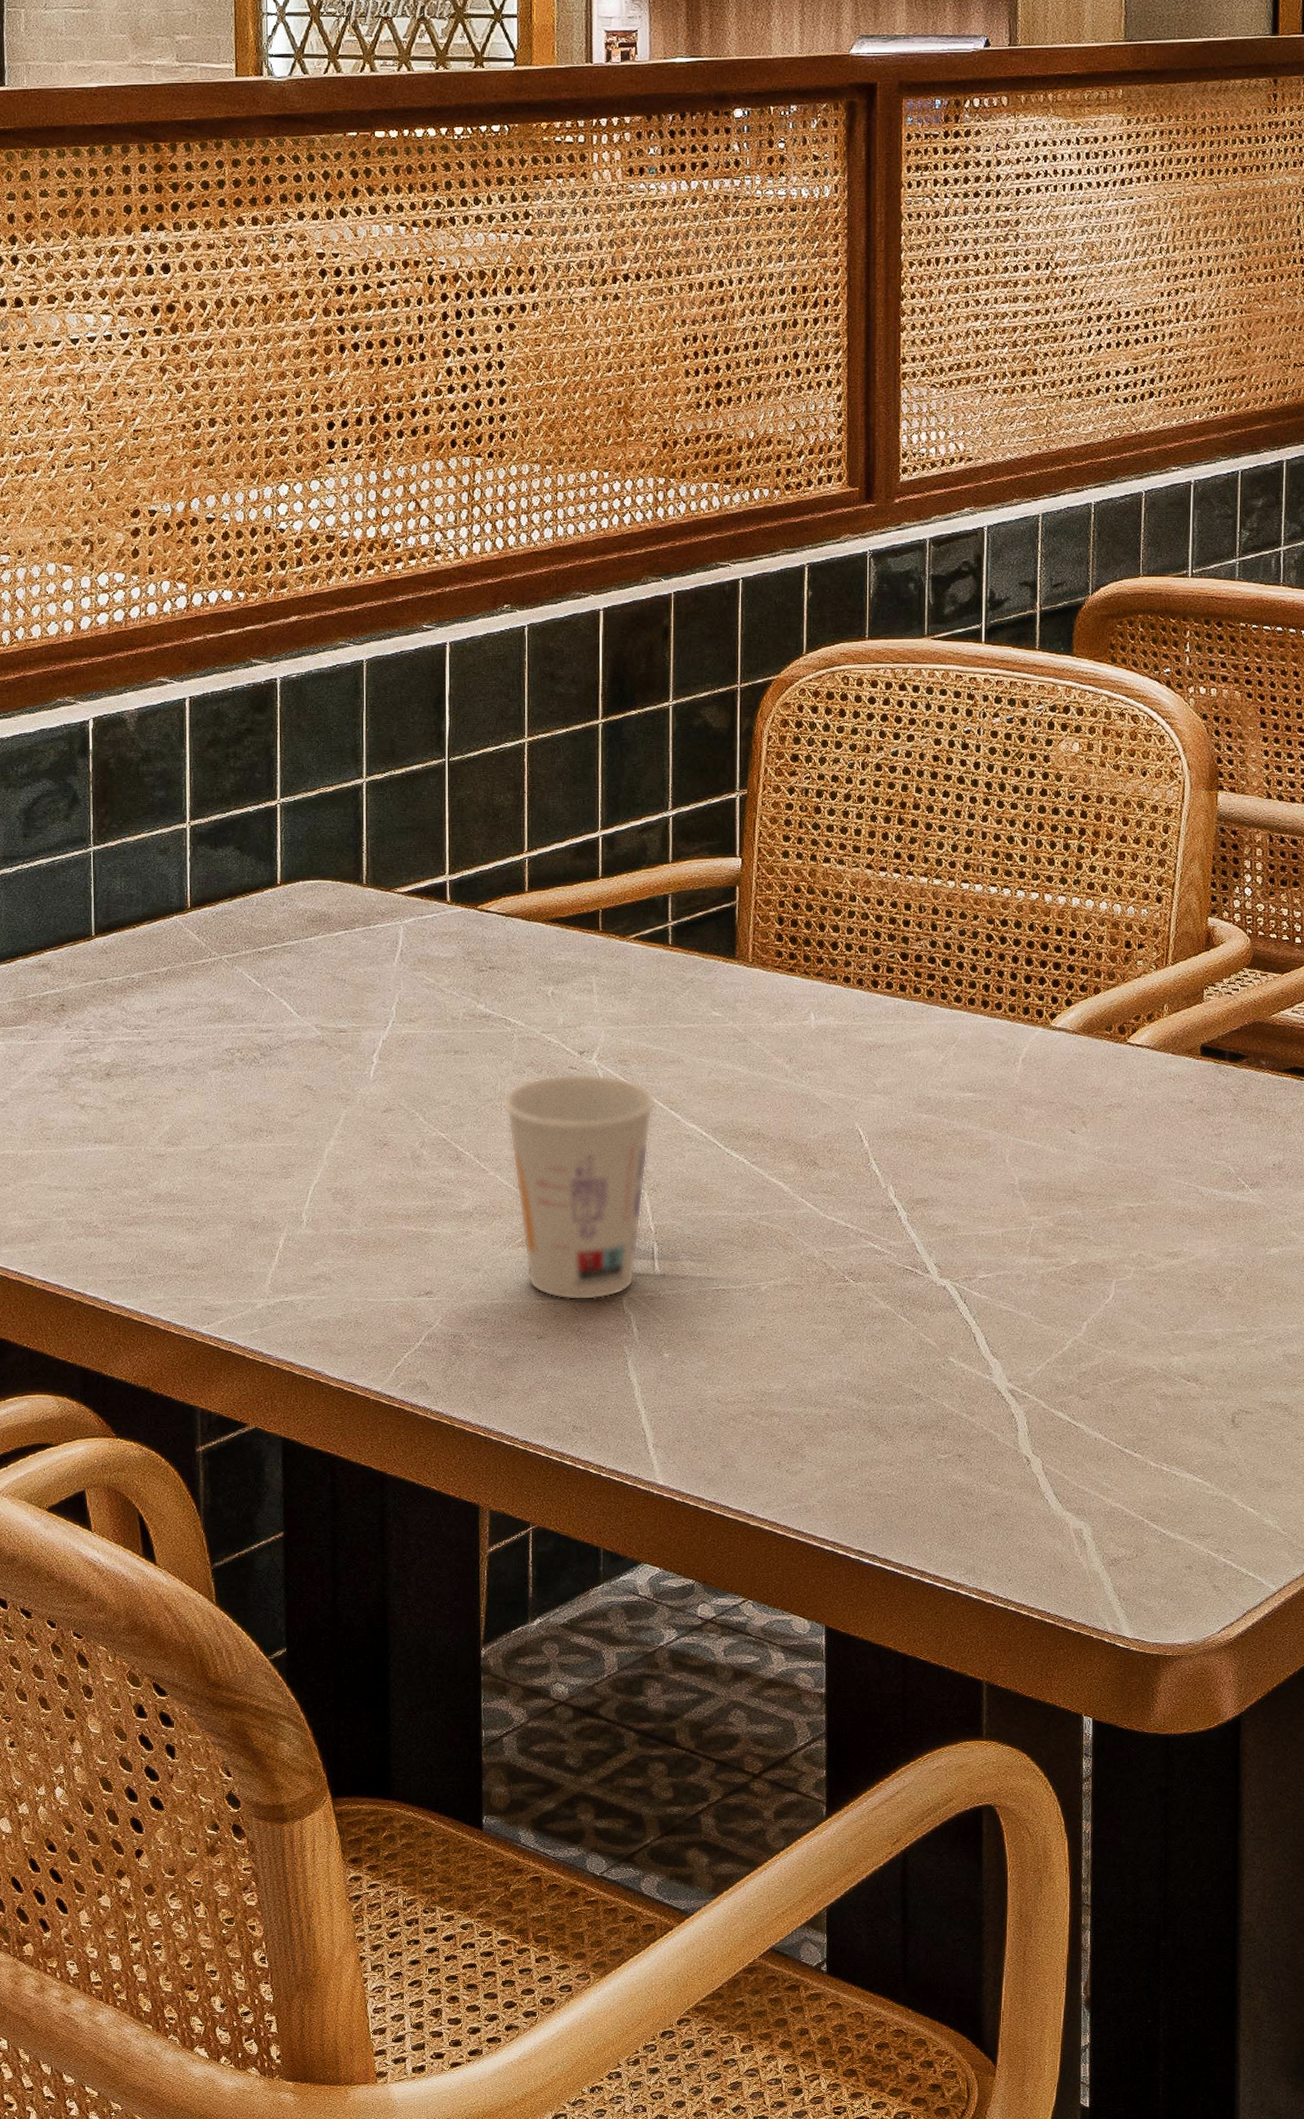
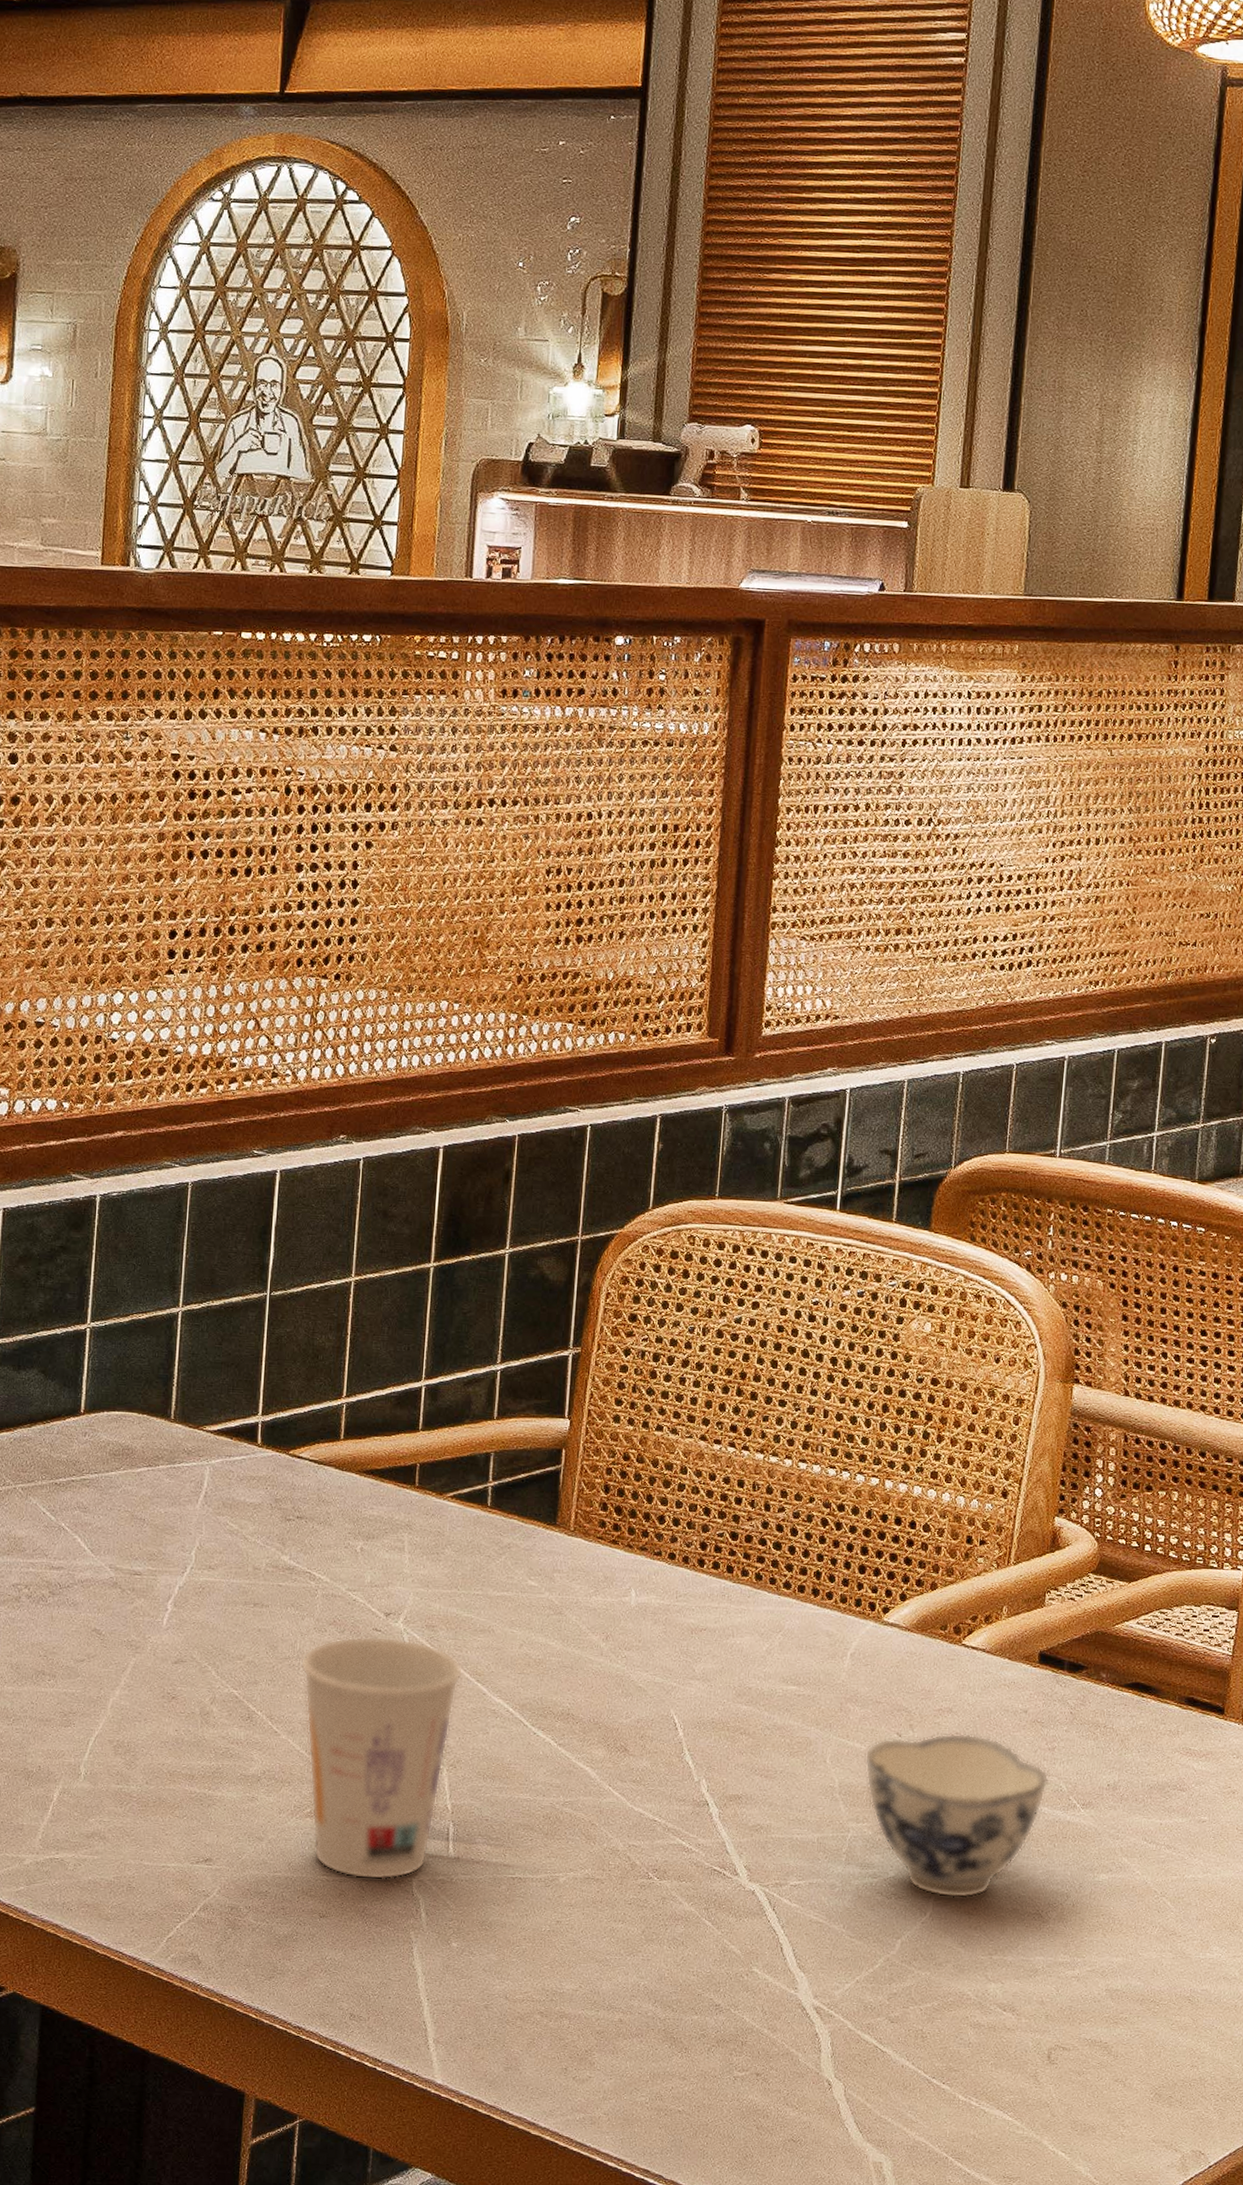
teacup: none [1042,1125,1217,1280] -> present [864,1733,1049,1899]

